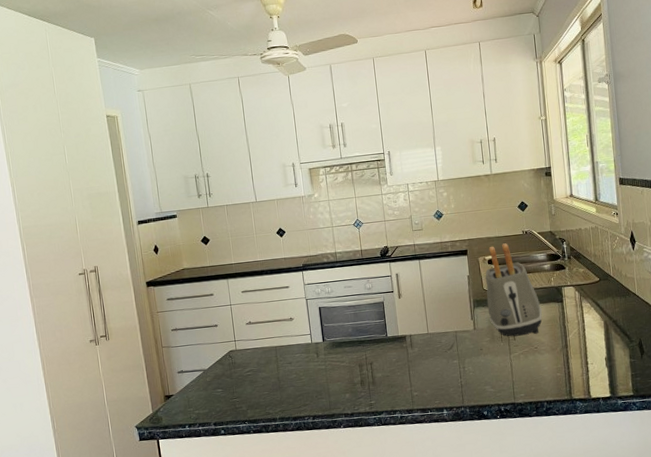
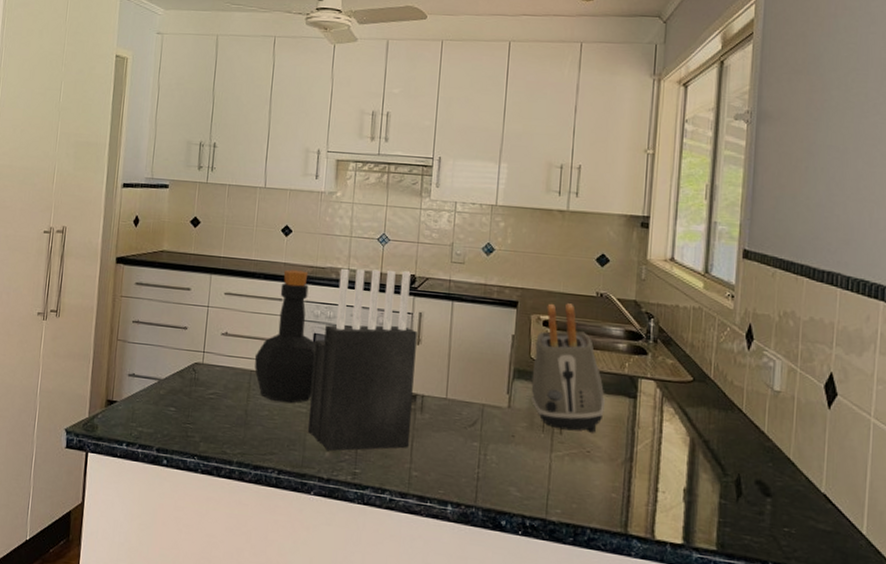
bottle: none [276,261,327,366] -> present [254,269,316,404]
knife block: none [321,244,407,393] -> present [307,268,417,452]

